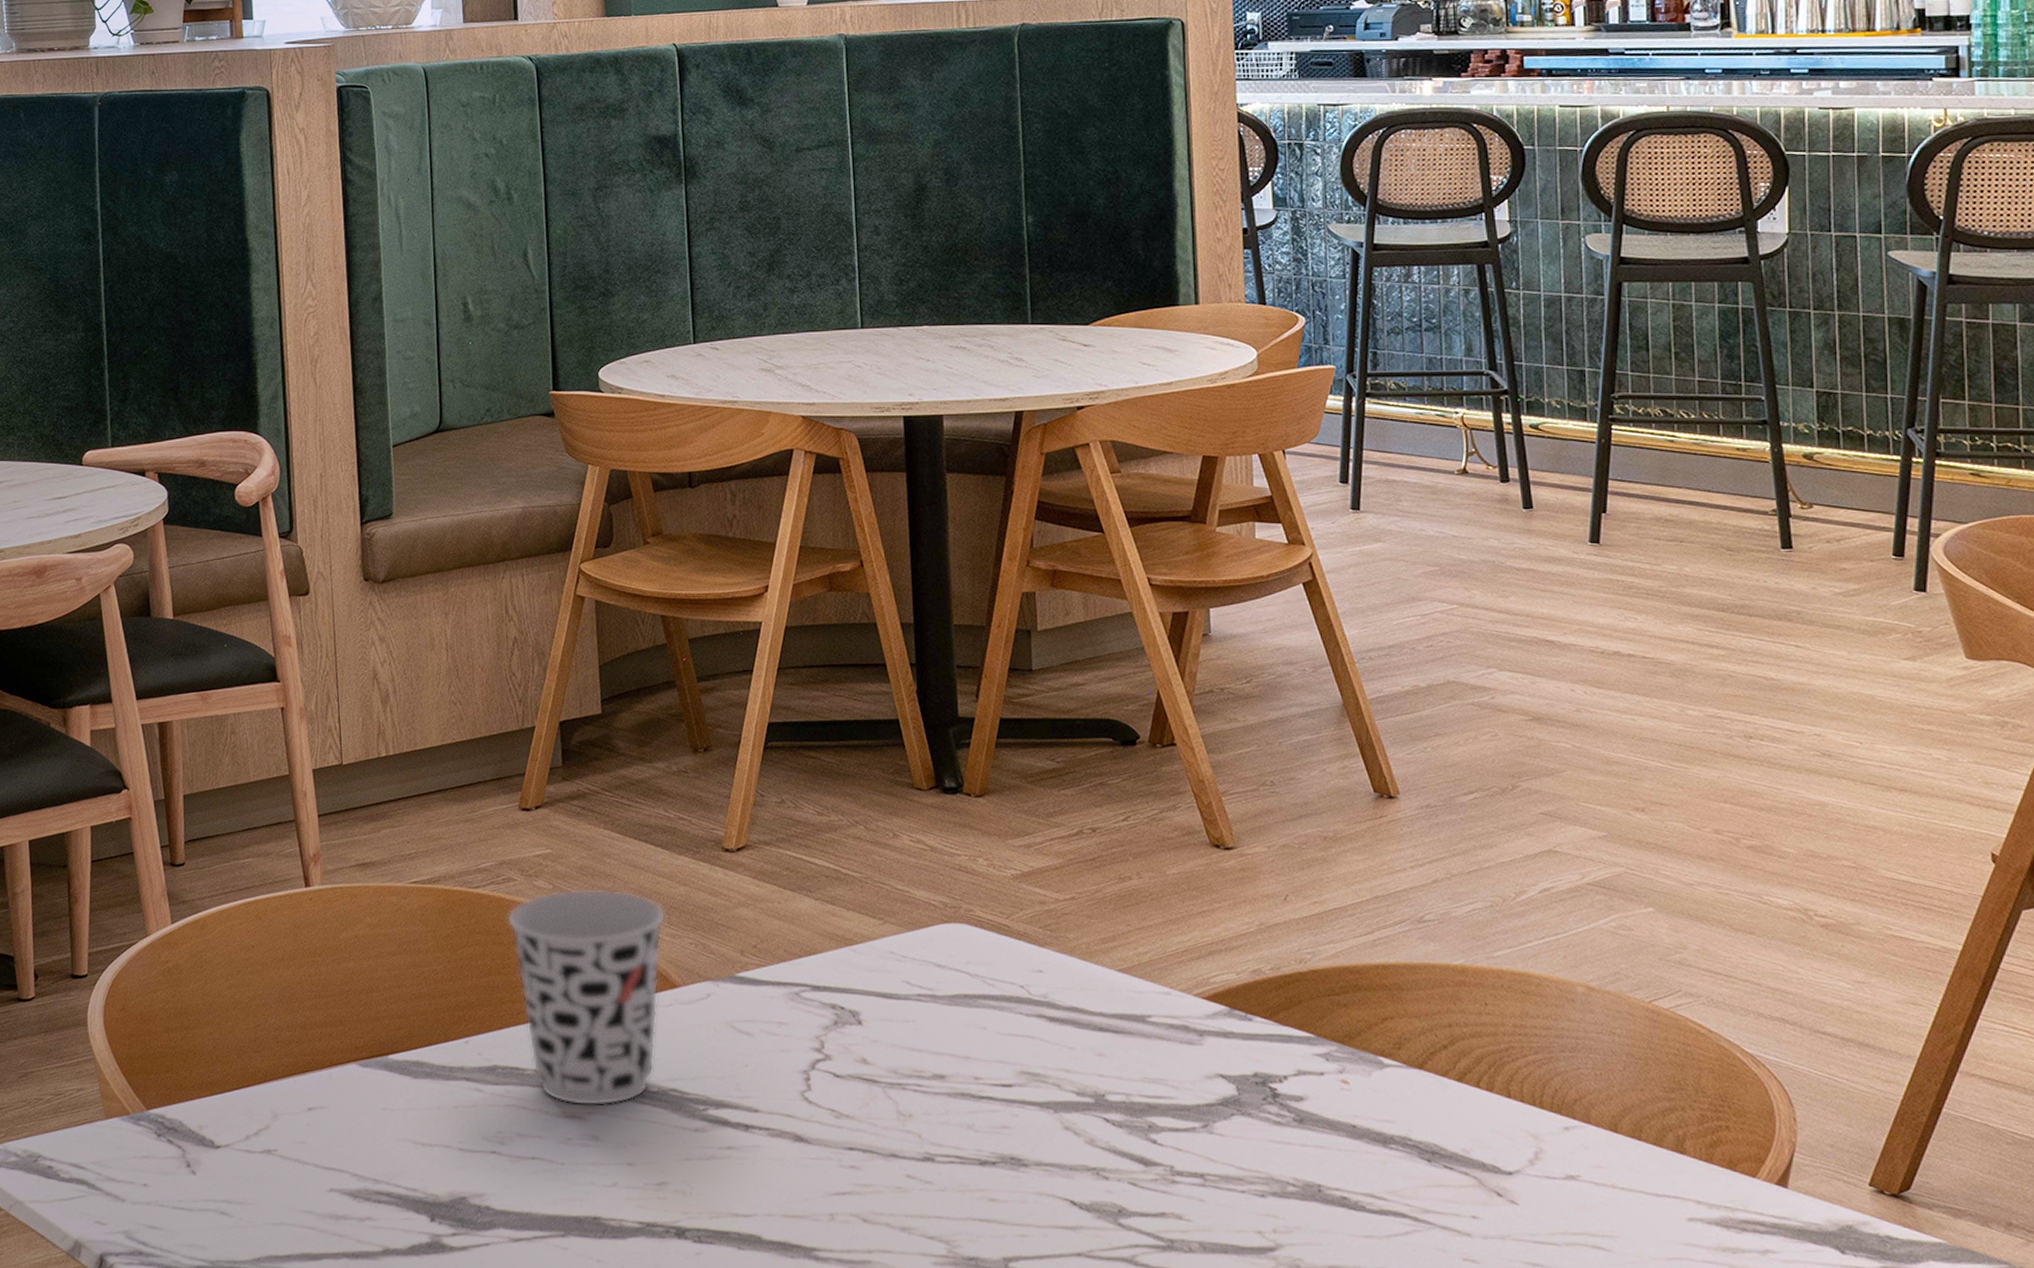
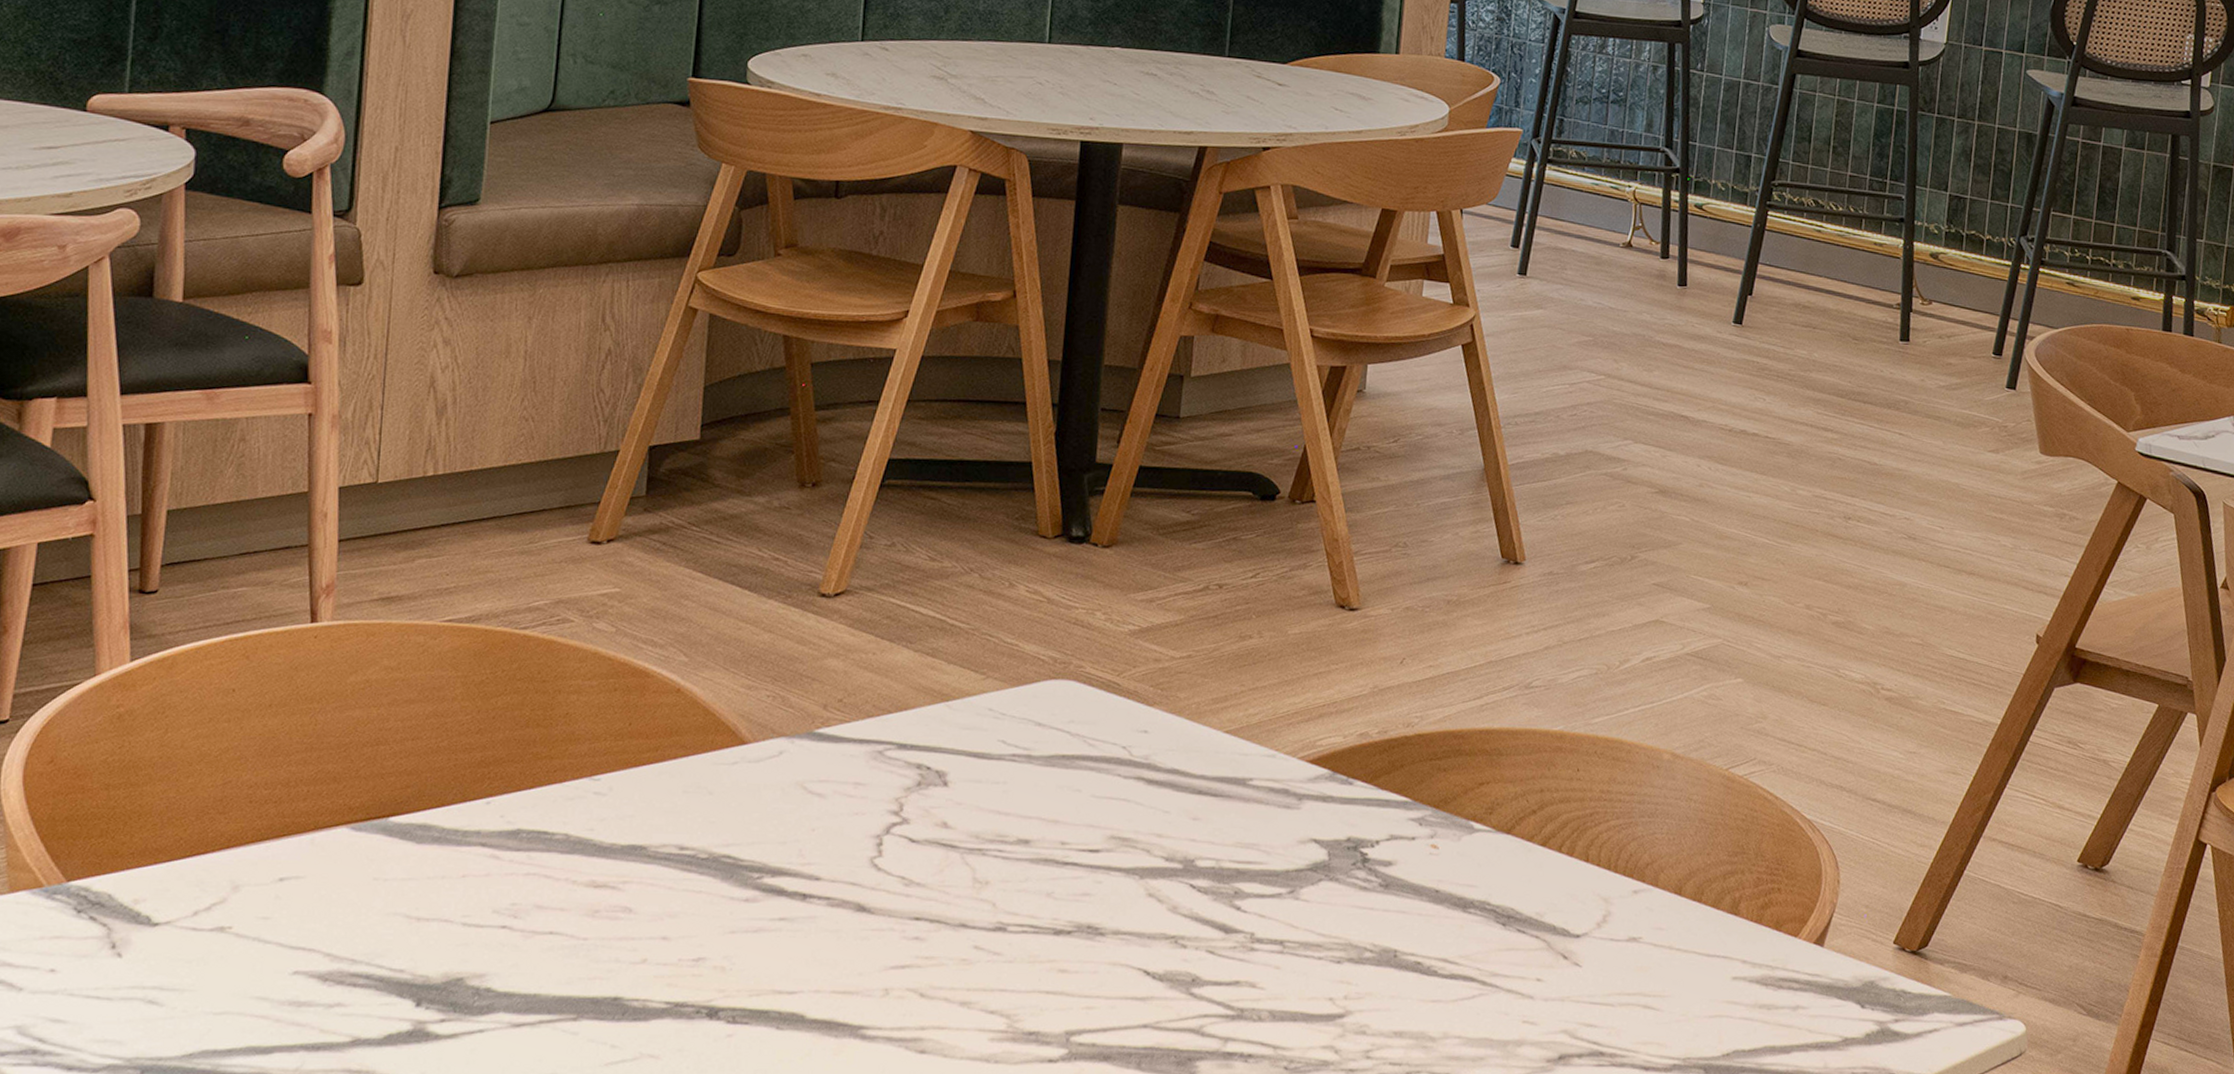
cup: present [506,889,666,1106] -> none [555,633,744,875]

